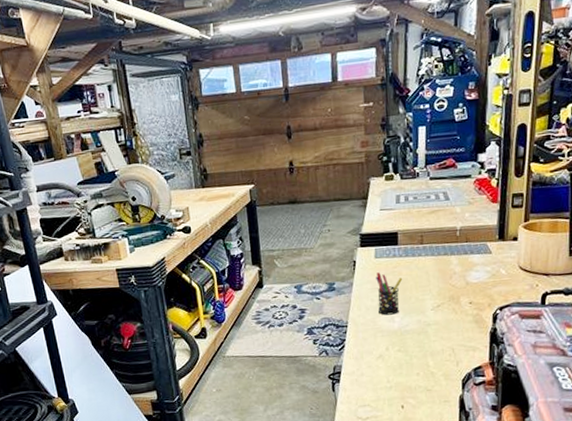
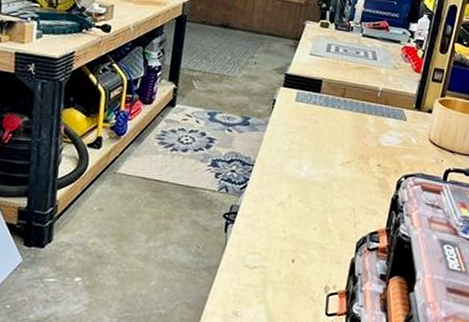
pen holder: present [376,272,403,315] -> none [288,116,319,163]

